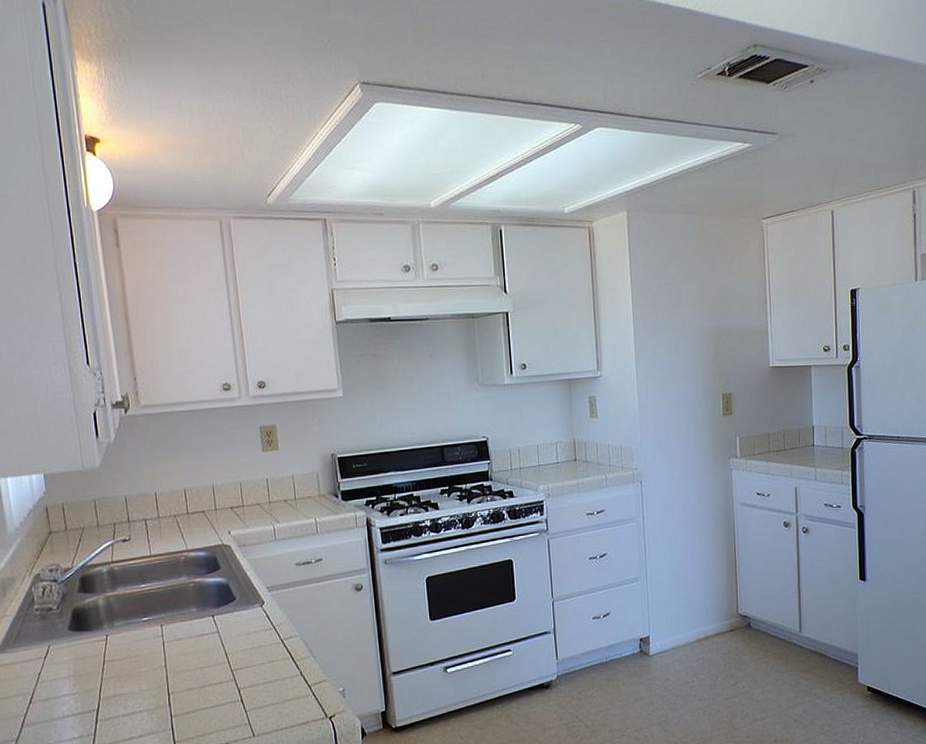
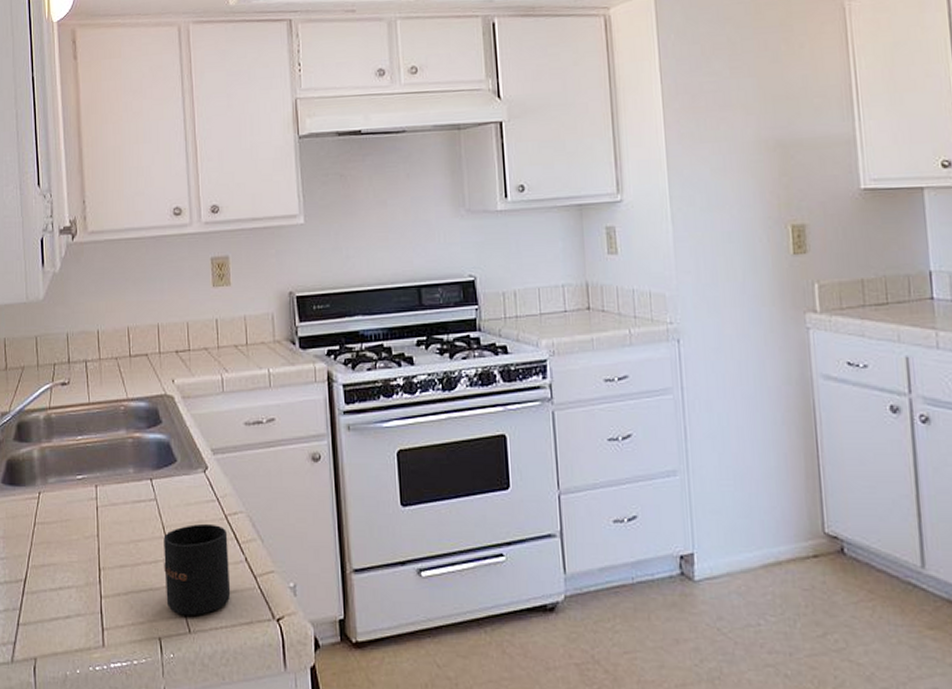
mug: none [227,647,289,723] -> present [163,523,231,615]

